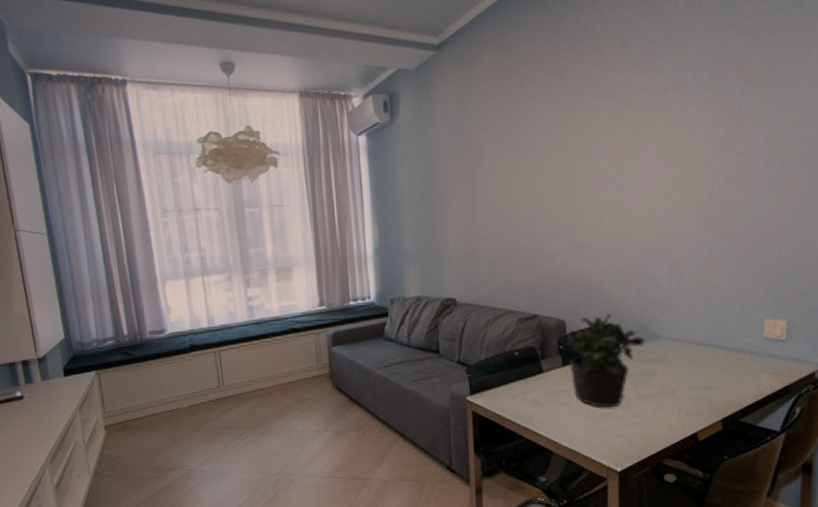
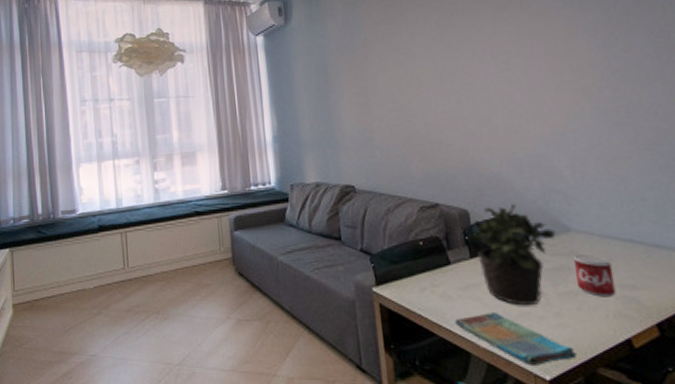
dish towel: none [541,415,648,461] -> present [454,313,578,367]
beverage can: none [657,360,691,398] -> present [573,255,616,297]

